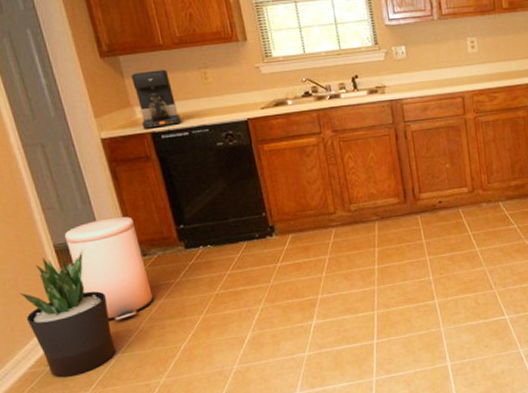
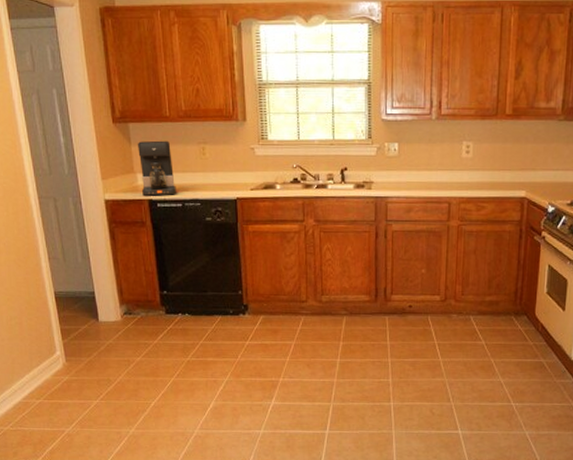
planter: present [19,249,116,377] -> none [22,299,96,413]
pedal bin: present [64,216,154,322] -> none [64,274,133,370]

